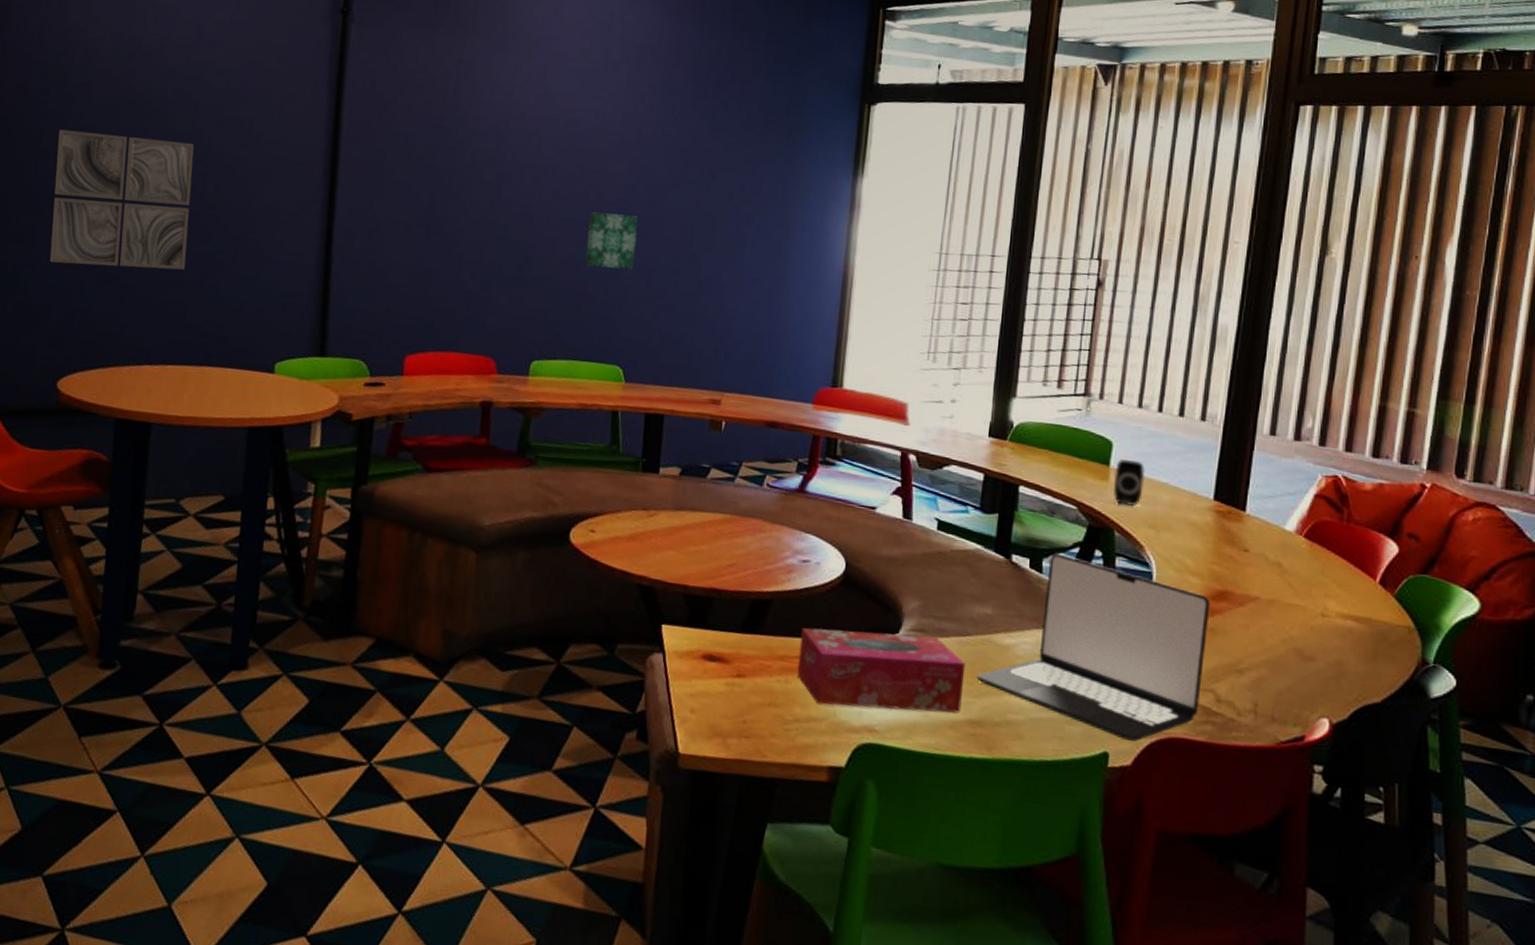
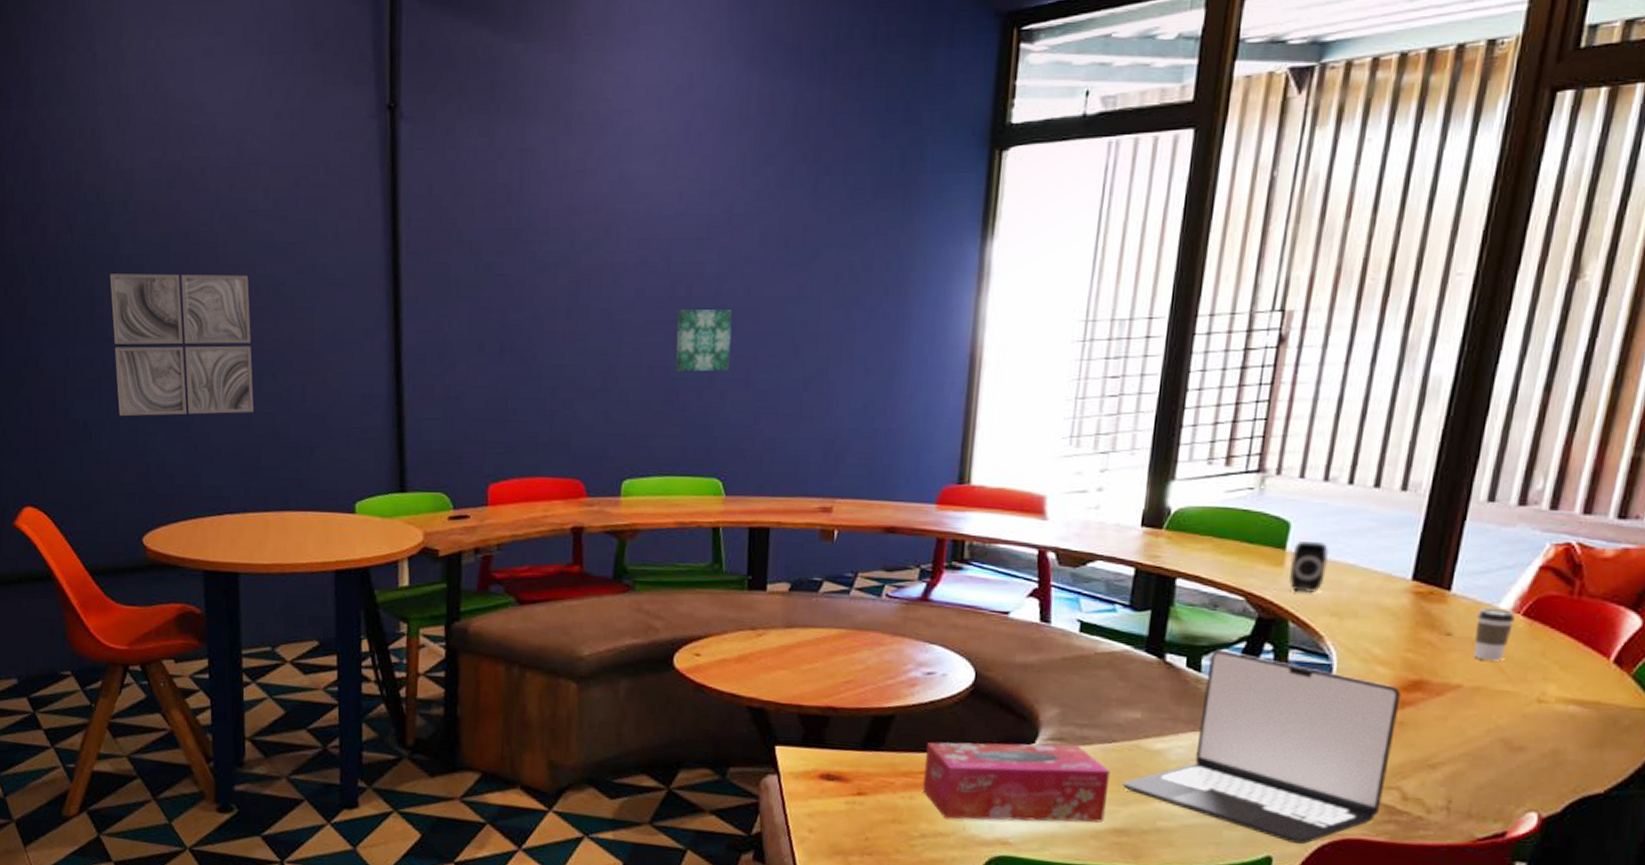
coffee cup: none [1267,529,1298,577] -> present [1474,609,1515,661]

